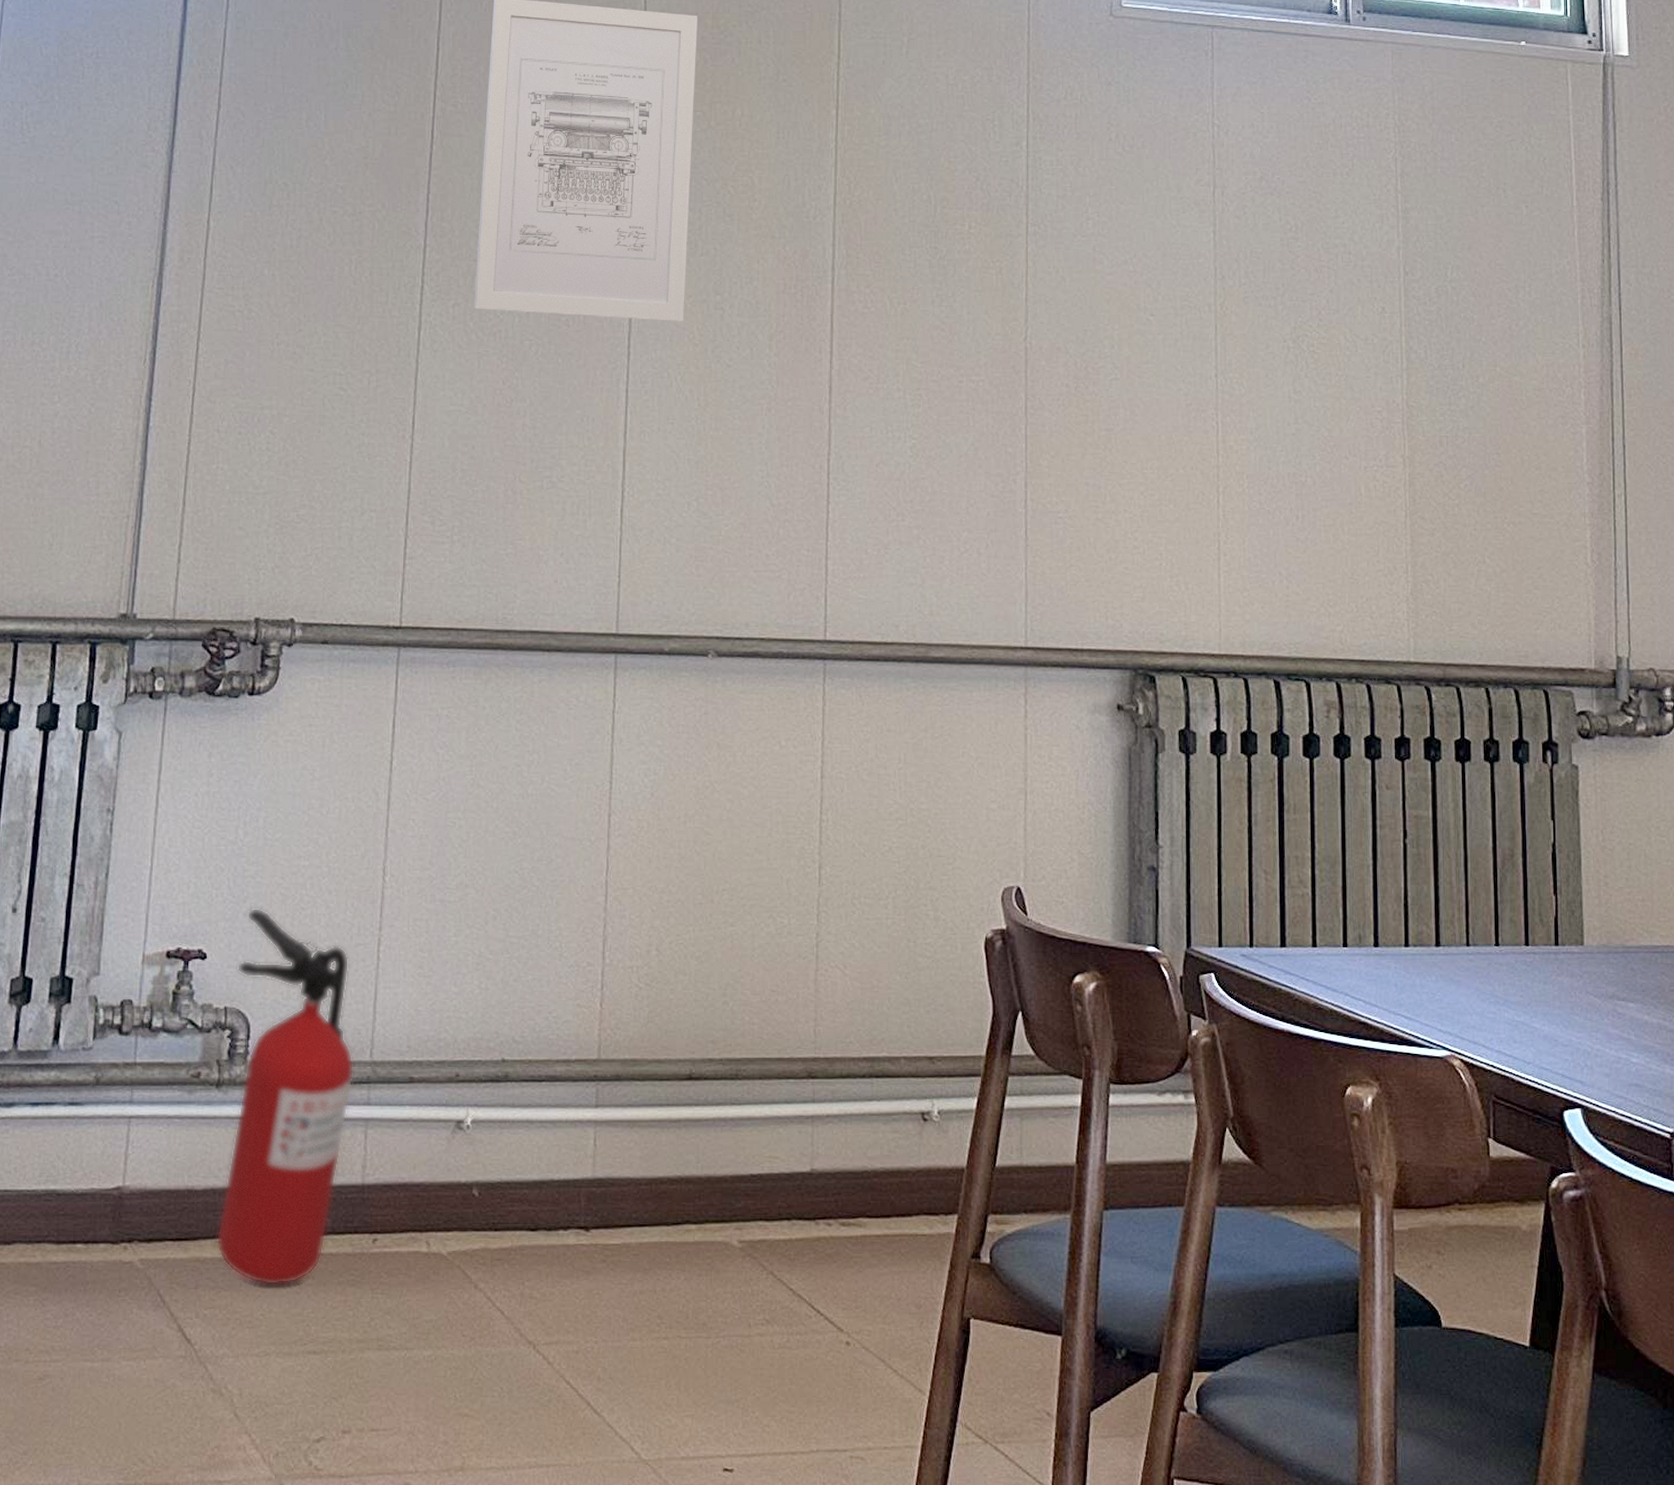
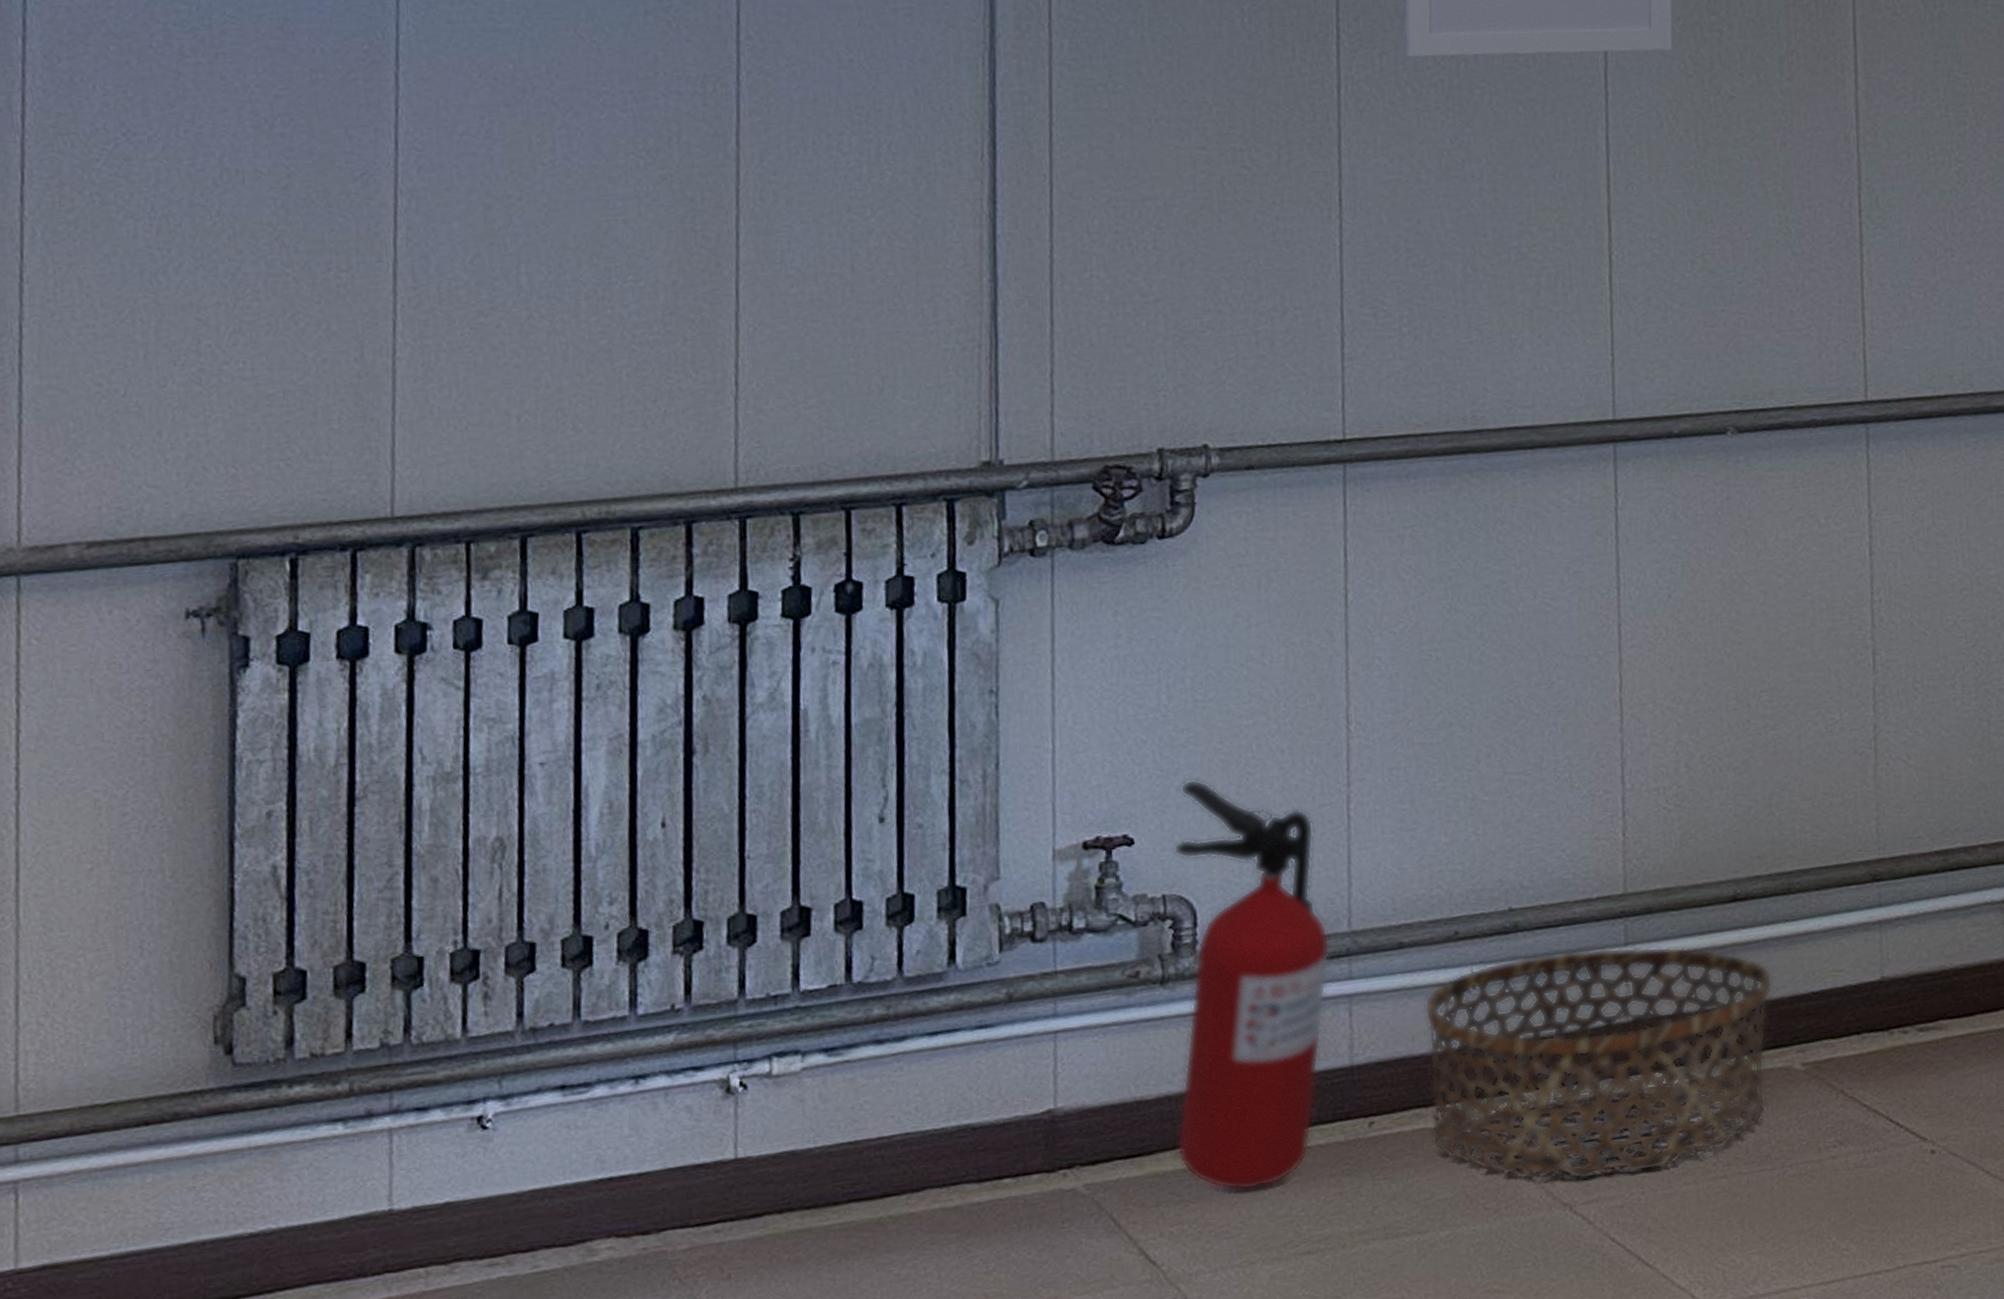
basket: none [423,1104,718,1322] -> present [1424,946,1773,1180]

